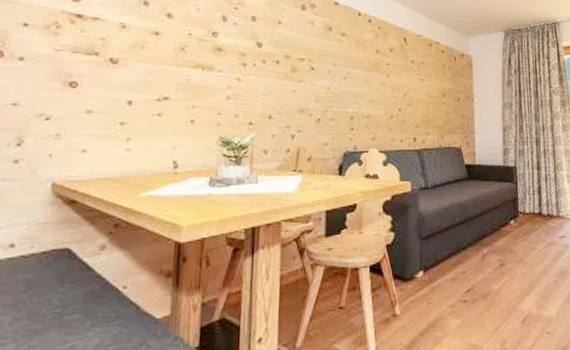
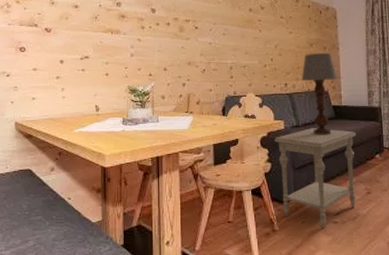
side table: none [399,190,491,311] -> present [274,128,357,230]
table lamp: none [432,104,471,199] -> present [301,52,337,135]

